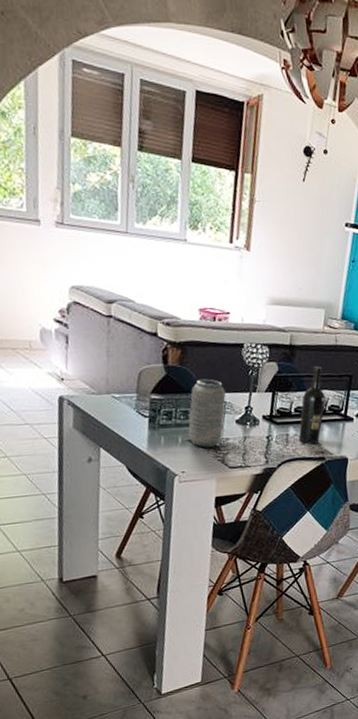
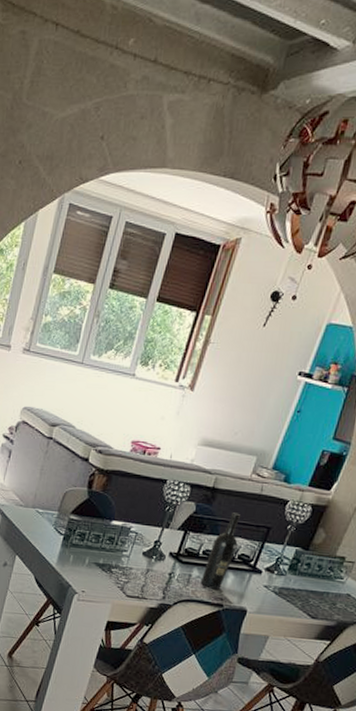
vase: present [188,379,226,448] -> none [96,507,139,574]

